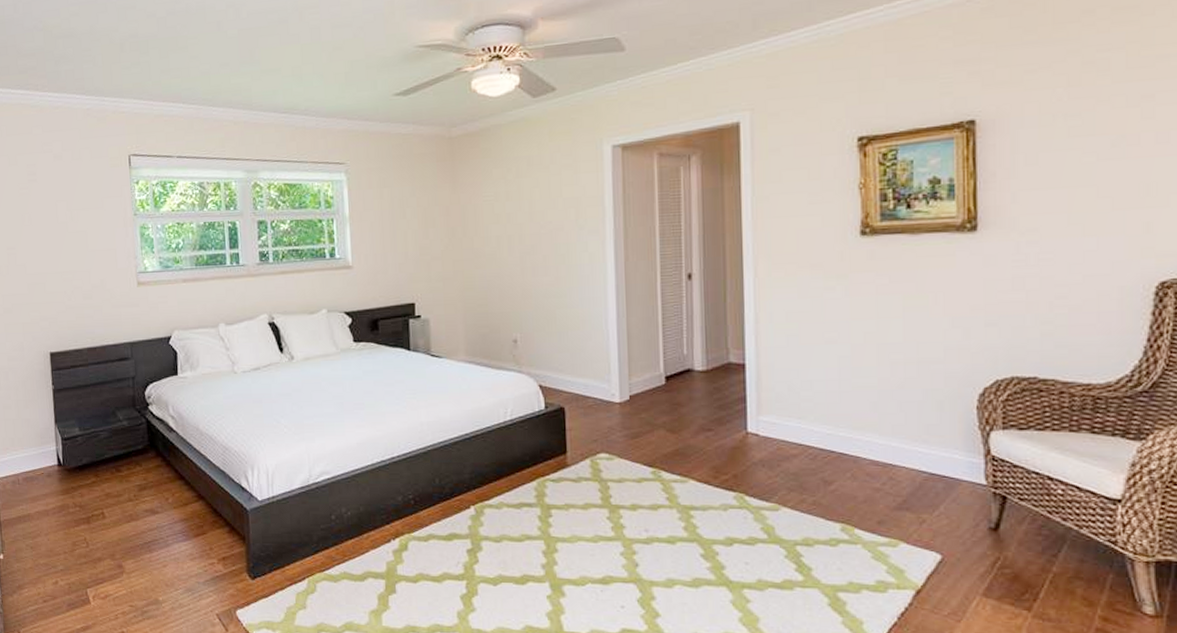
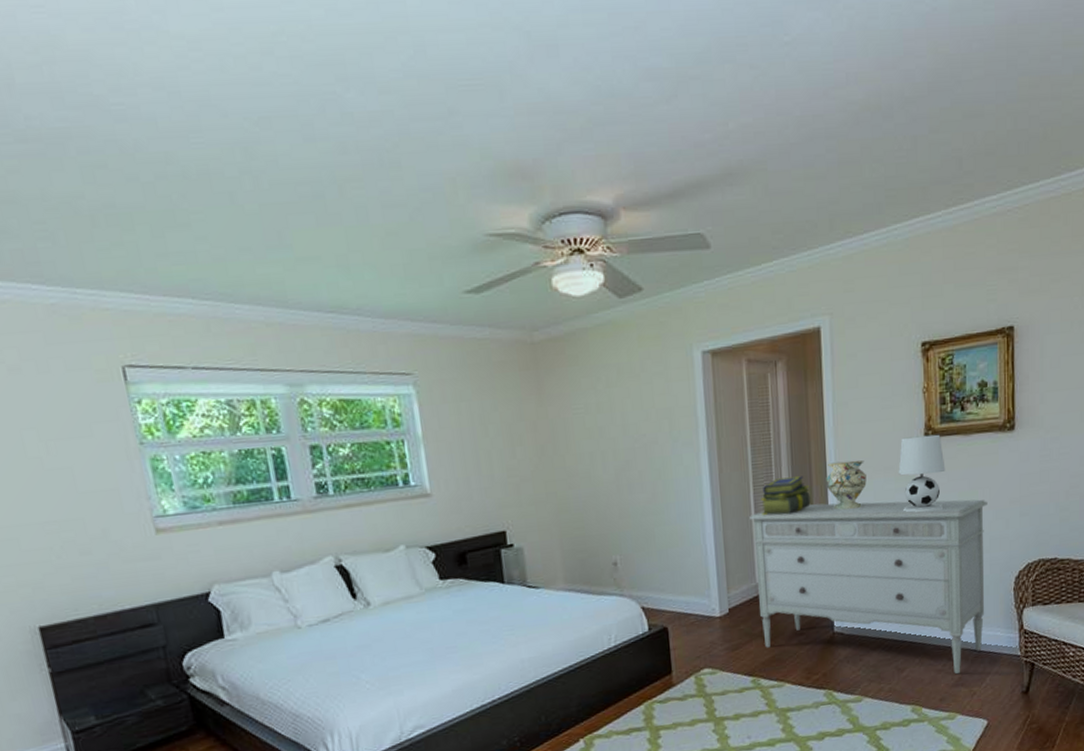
dresser: none [656,297,941,497] -> present [750,499,988,674]
stack of books: none [669,268,724,307] -> present [761,476,811,516]
decorative vase: none [742,255,789,305] -> present [826,460,867,510]
table lamp: none [828,232,887,314] -> present [898,434,946,513]

